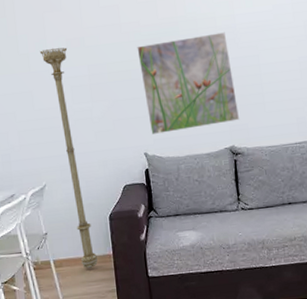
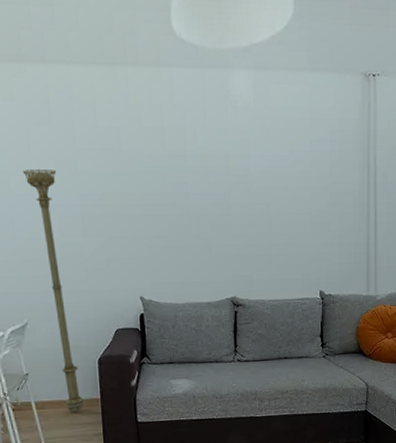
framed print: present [137,32,240,135] -> none [138,174,245,279]

